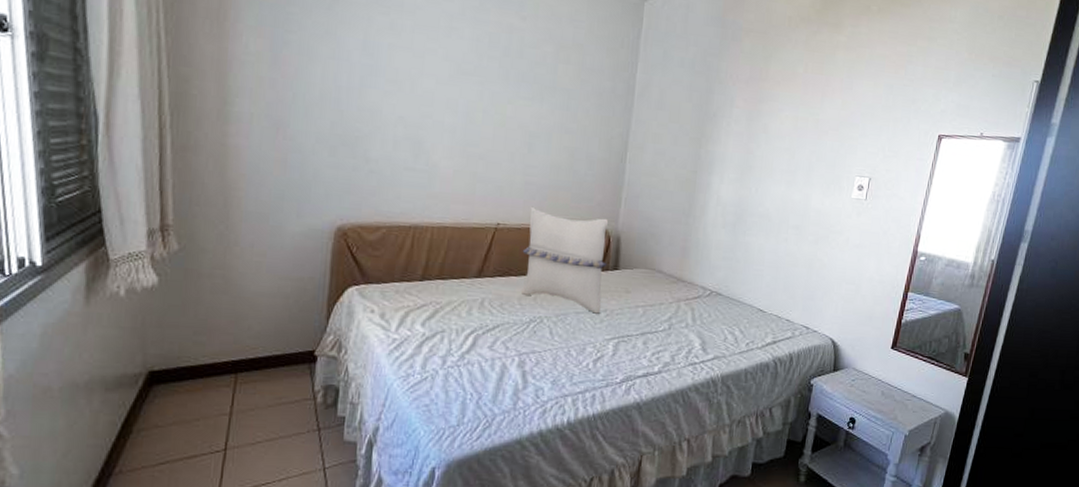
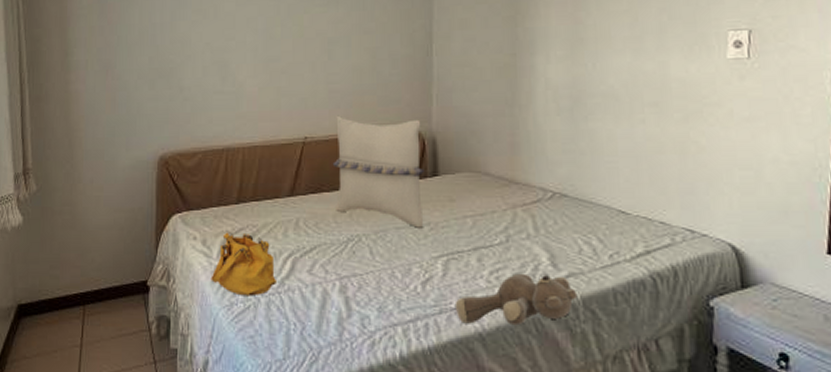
handbag: none [387,307,457,369] -> present [211,232,276,297]
stuffed bear: none [619,355,719,397] -> present [454,273,578,326]

